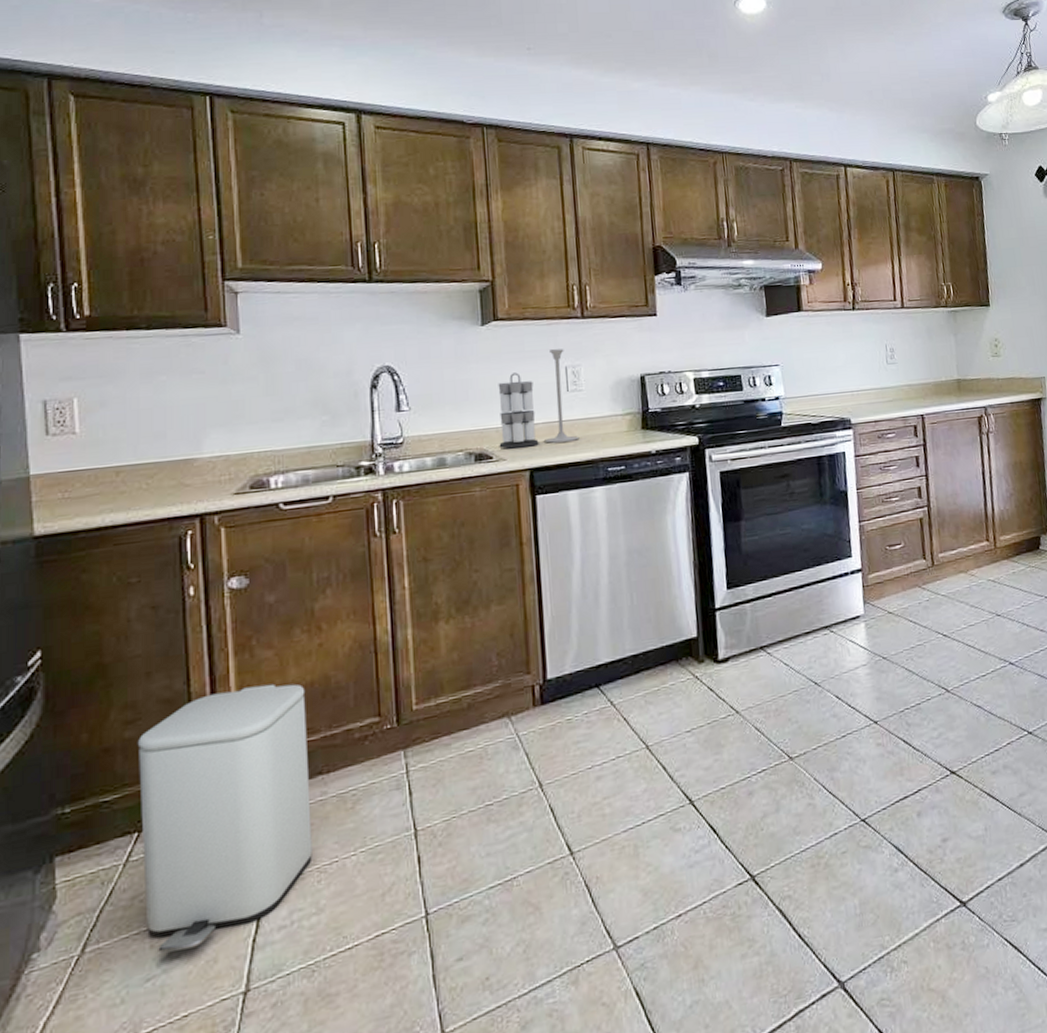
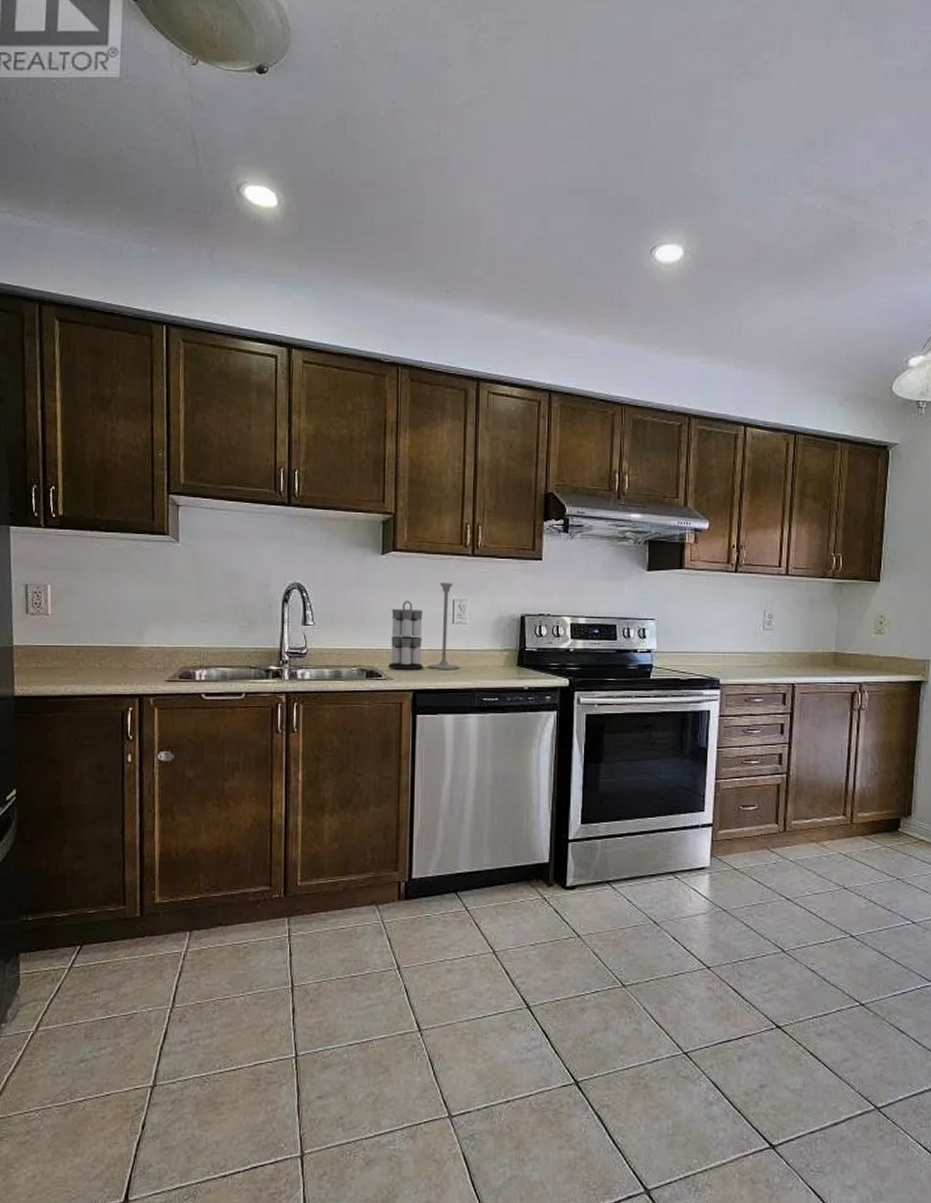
pedal bin: present [137,683,313,954] -> none [82,844,213,1044]

